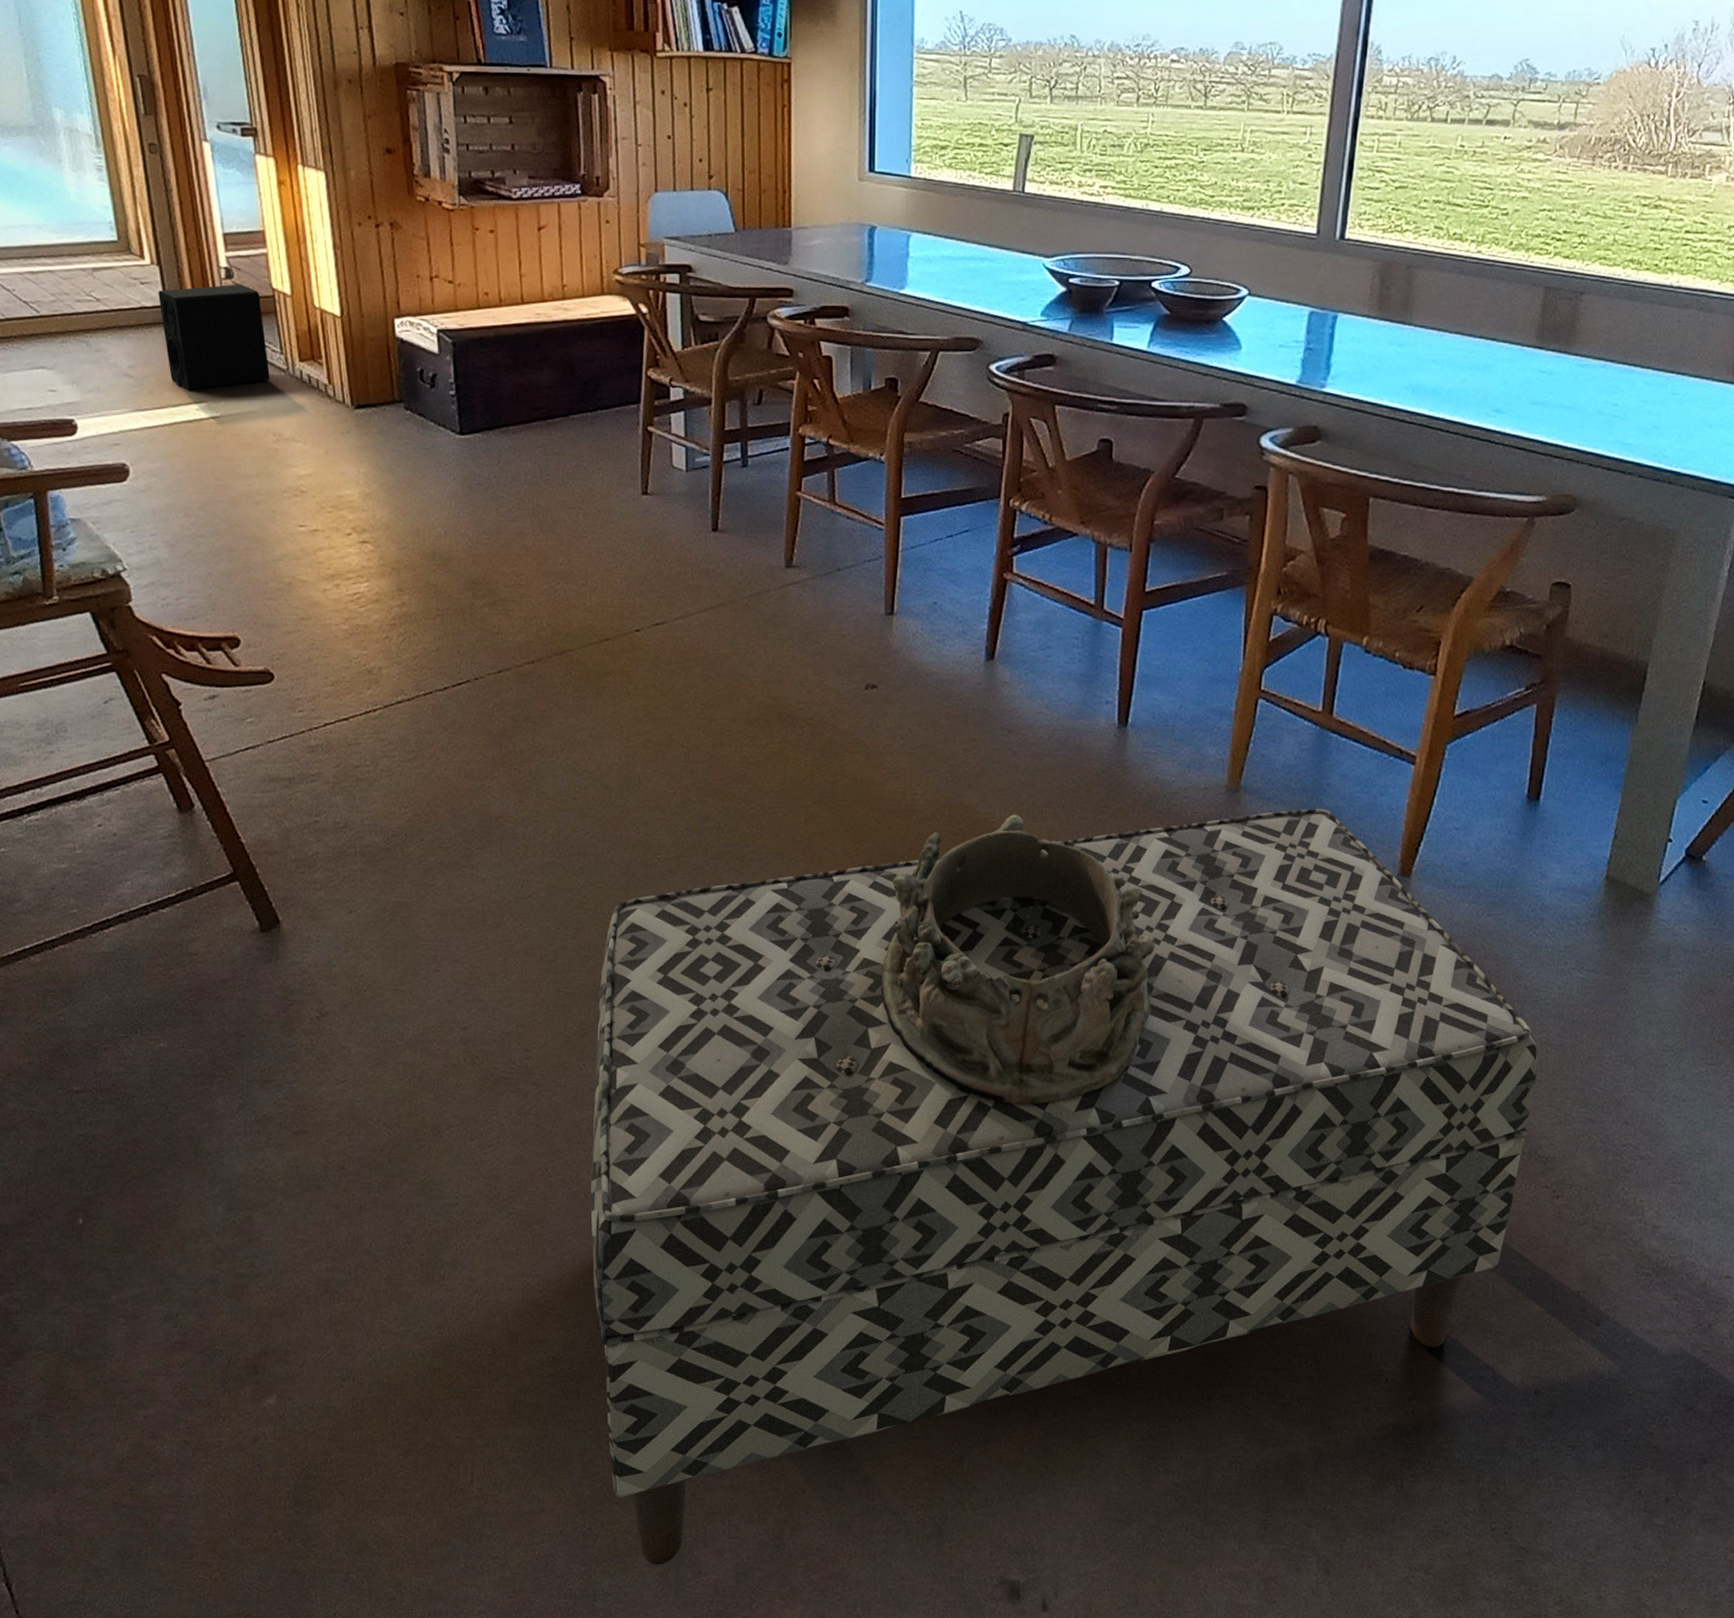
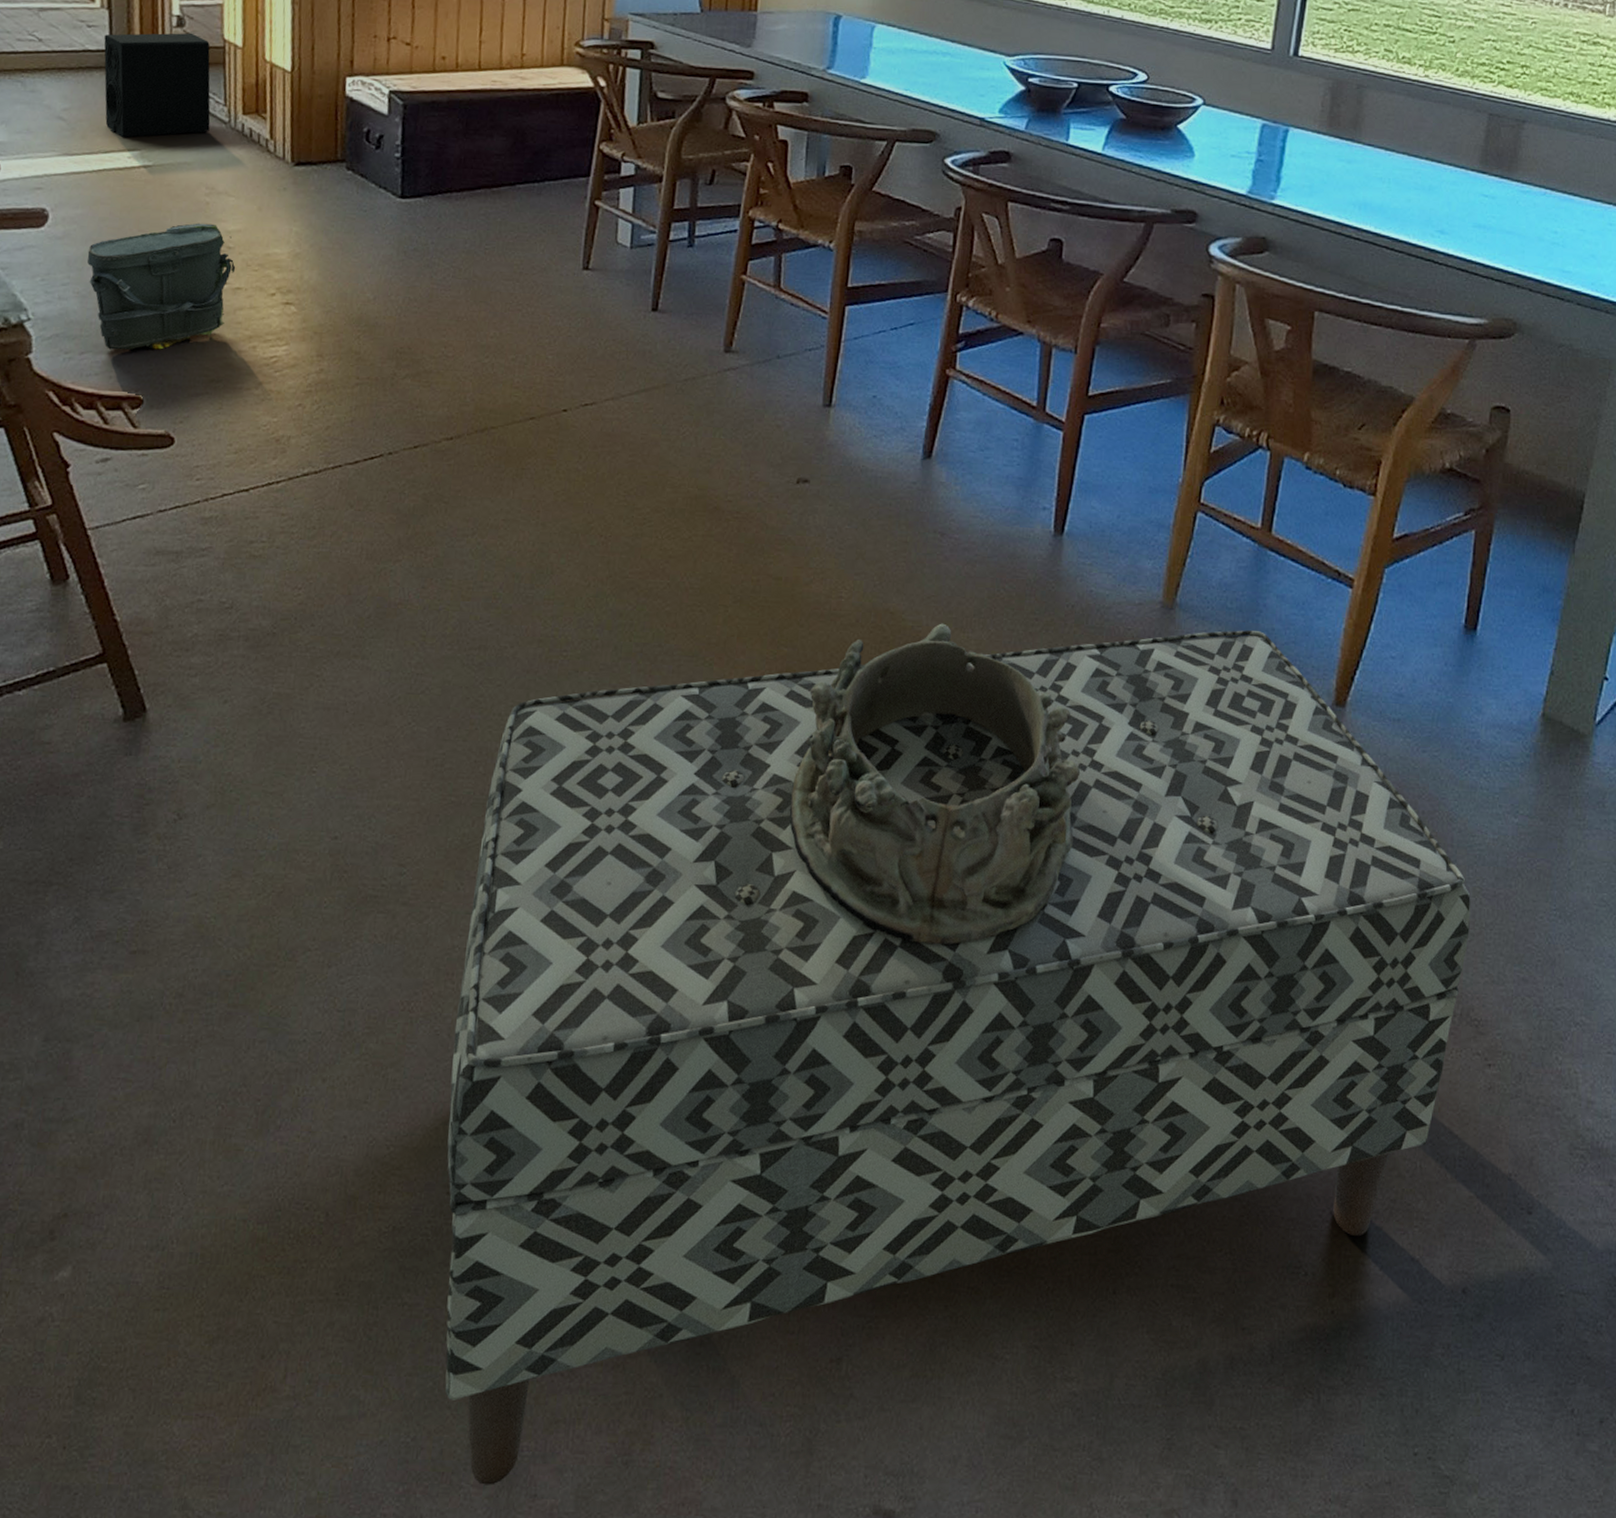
bag: none [170,469,311,594] -> present [87,223,236,350]

